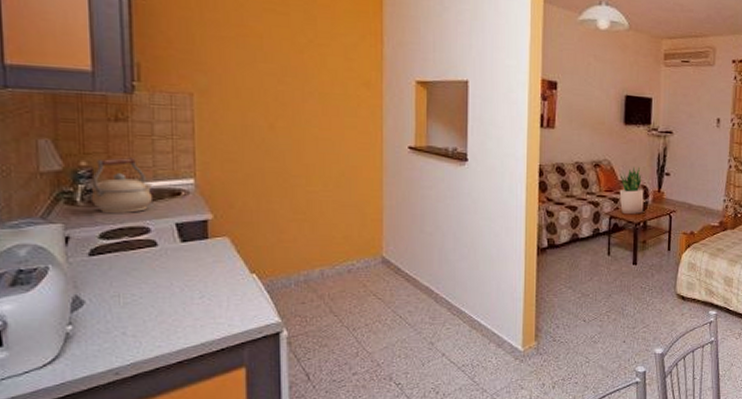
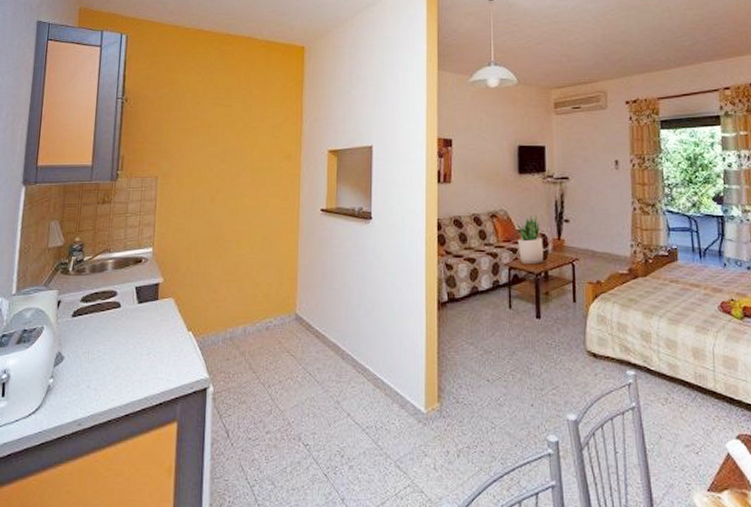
kettle: present [90,156,154,214] -> none [79,231,123,281]

